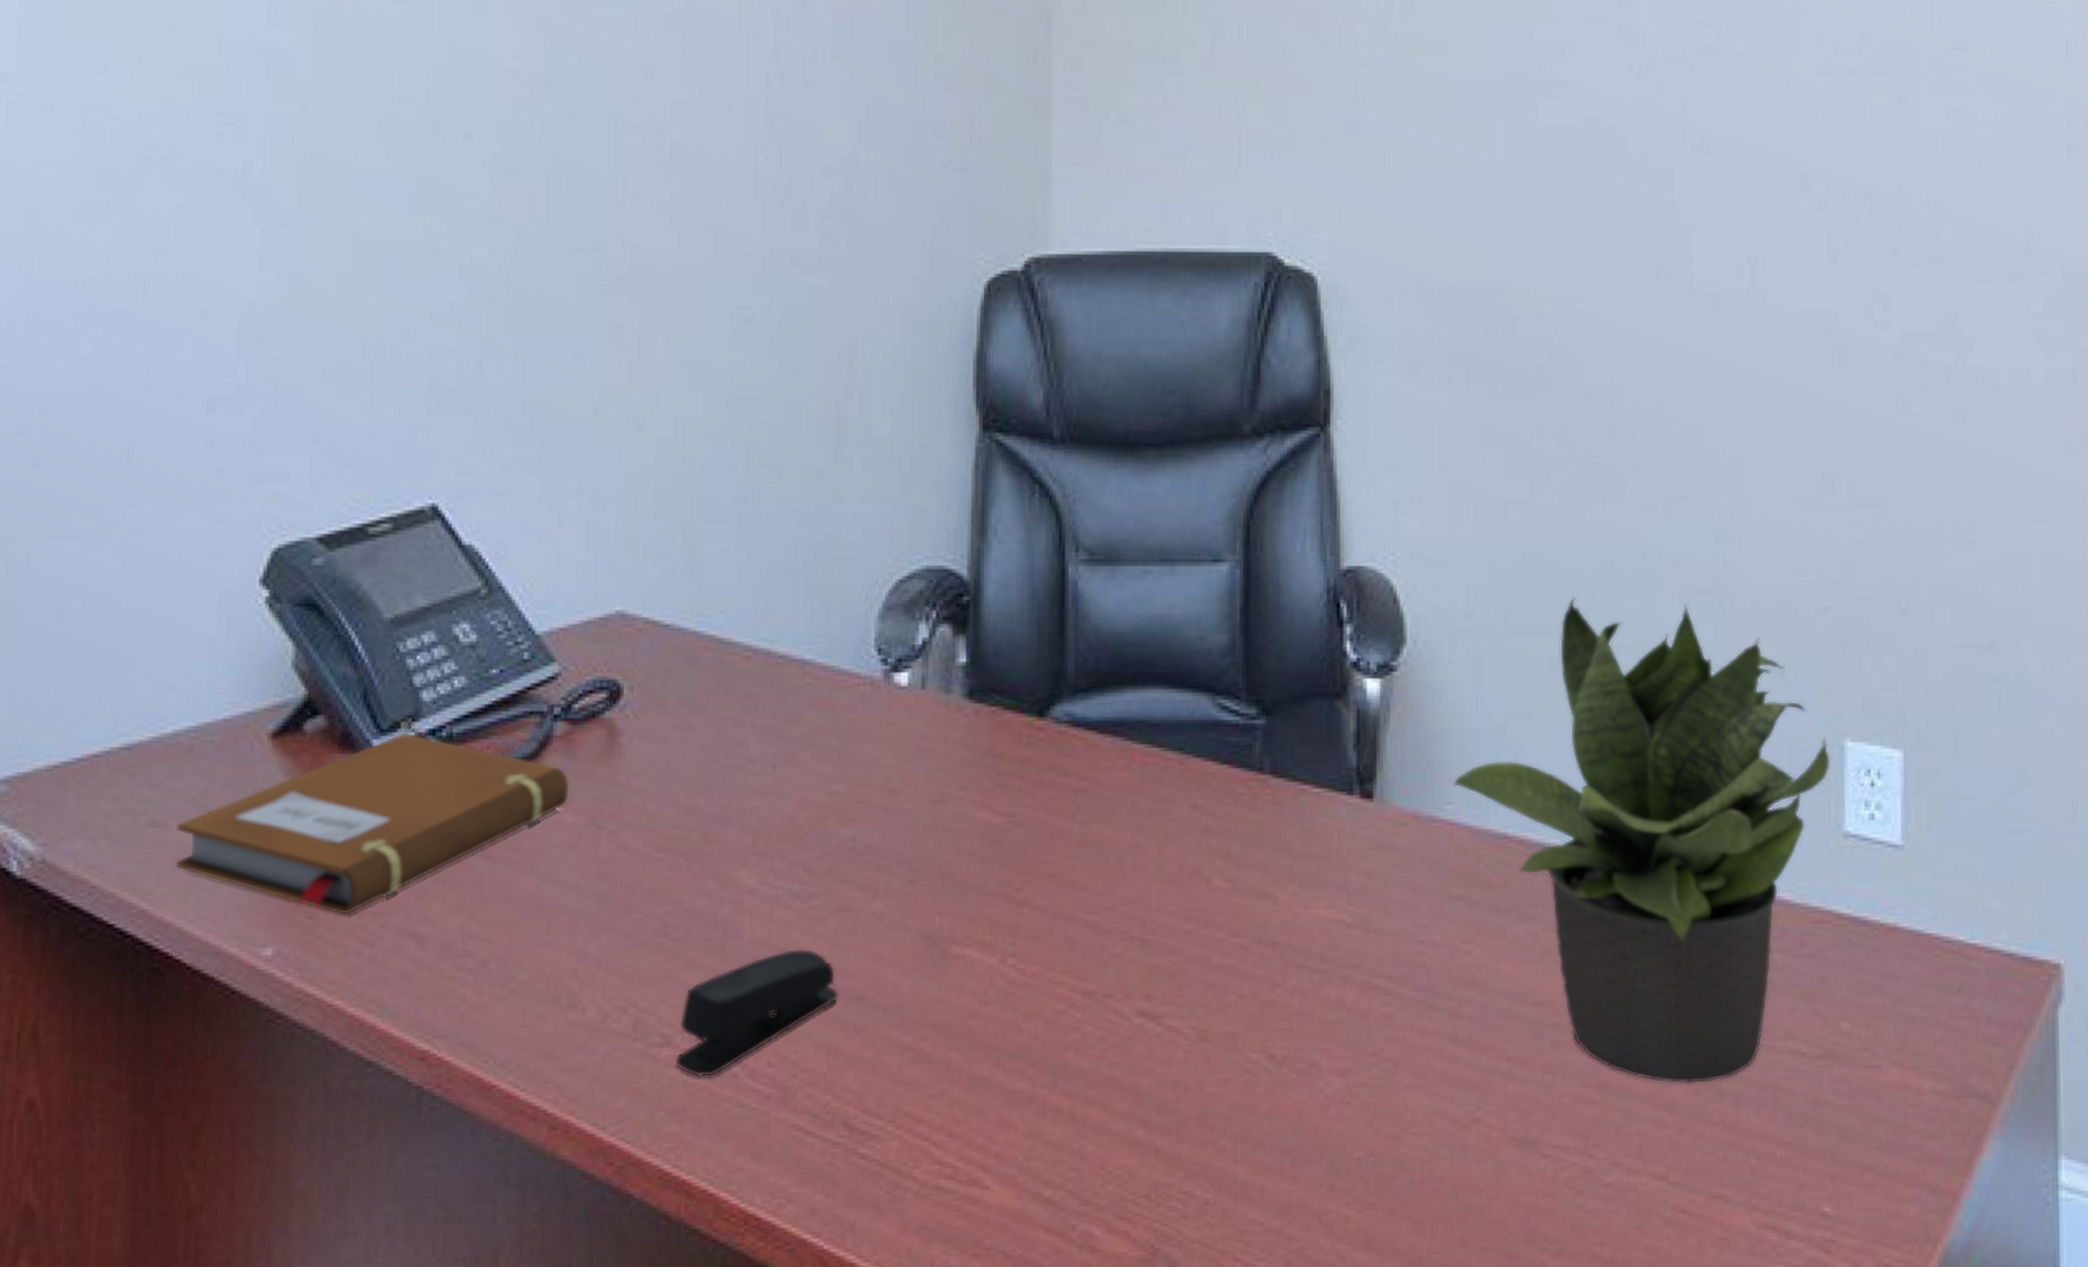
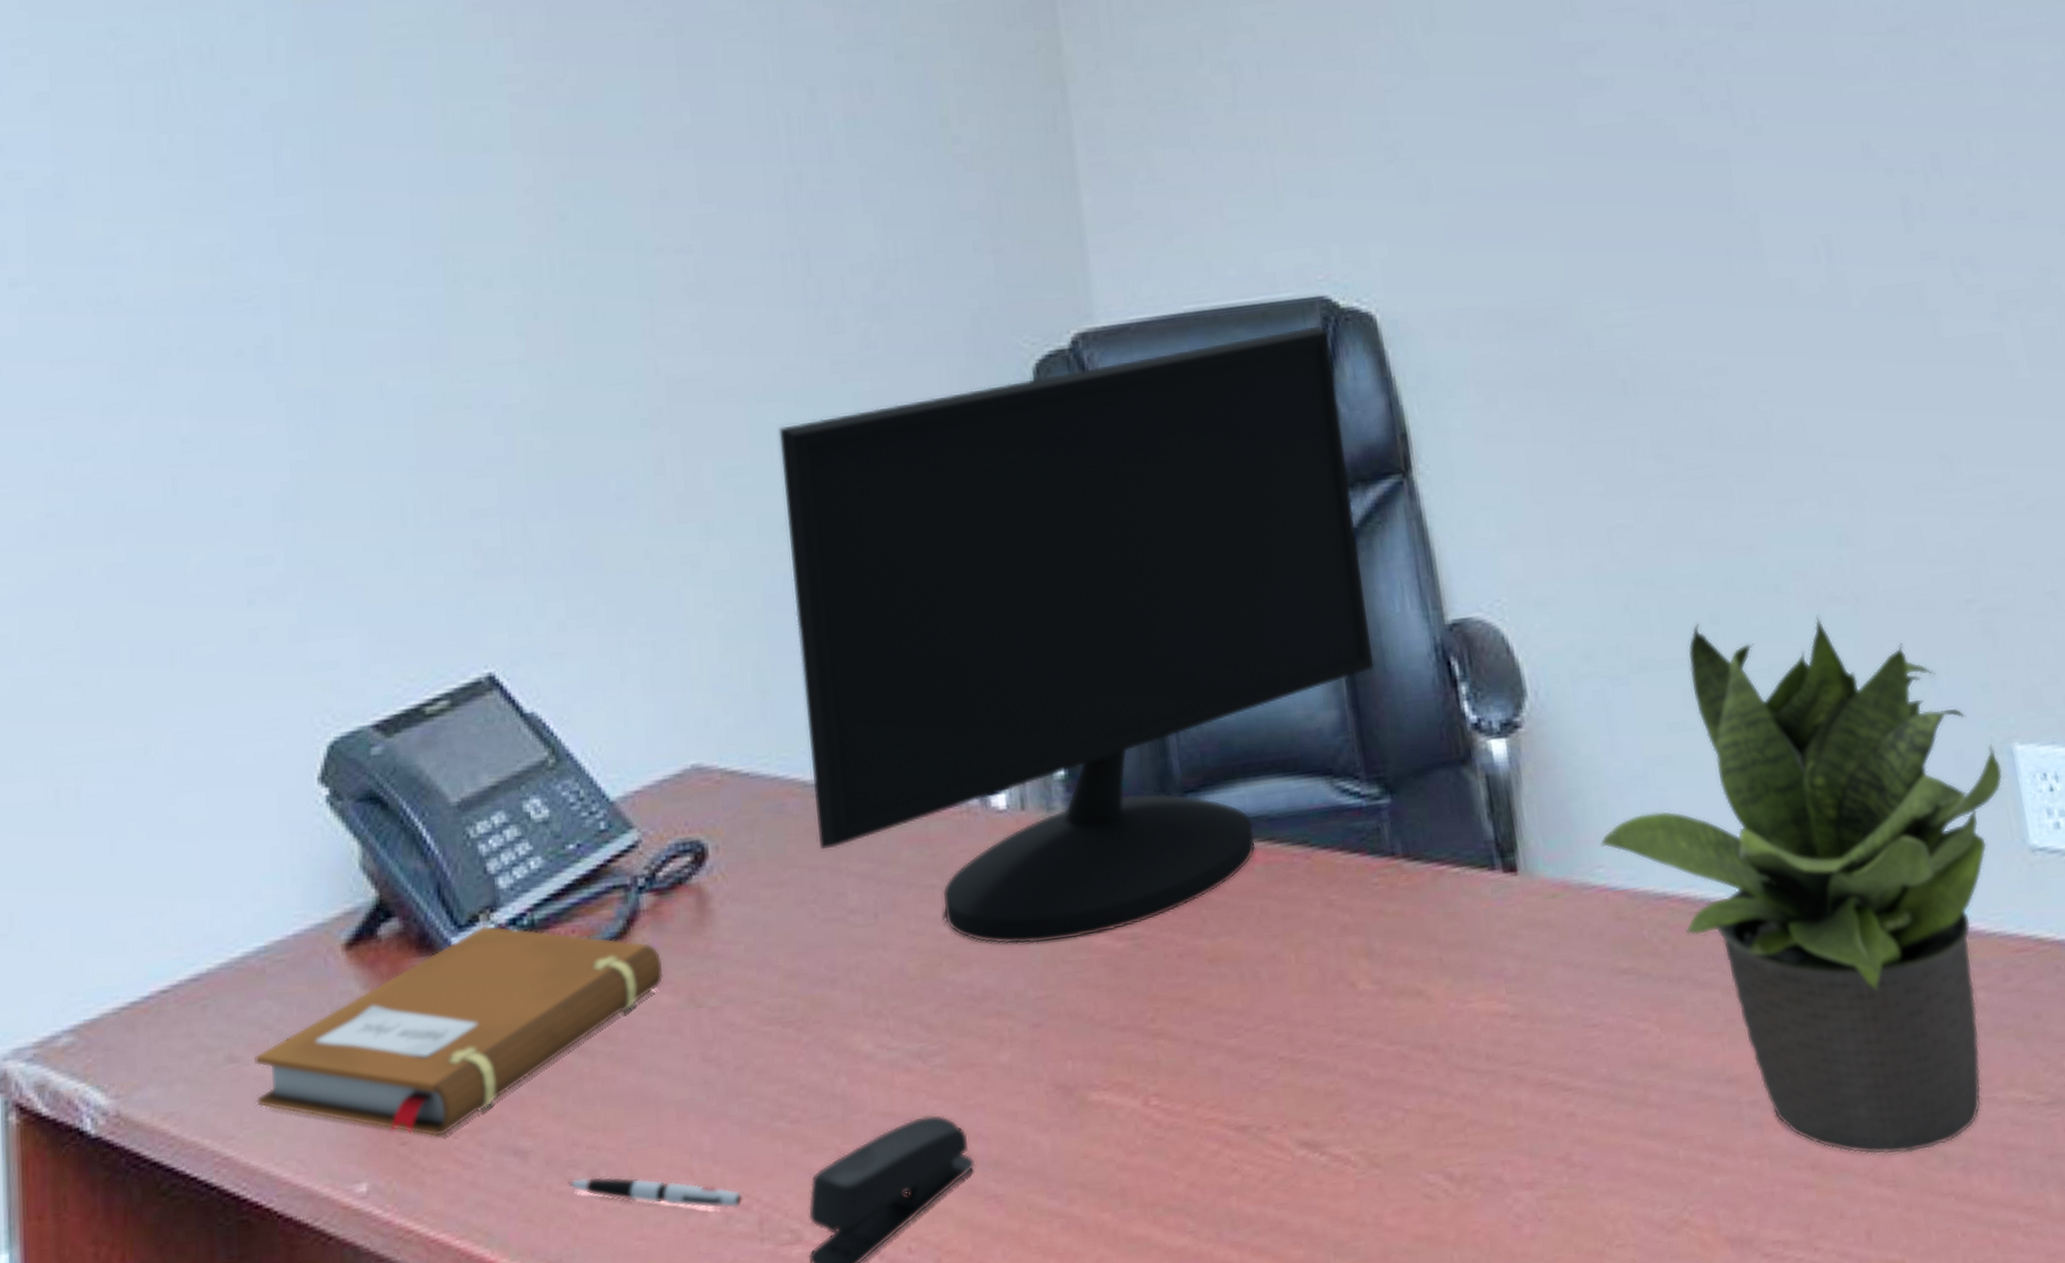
pen: none [461,966,622,1010] -> present [569,1176,744,1209]
computer monitor: none [728,278,1271,810] -> present [777,324,1375,945]

